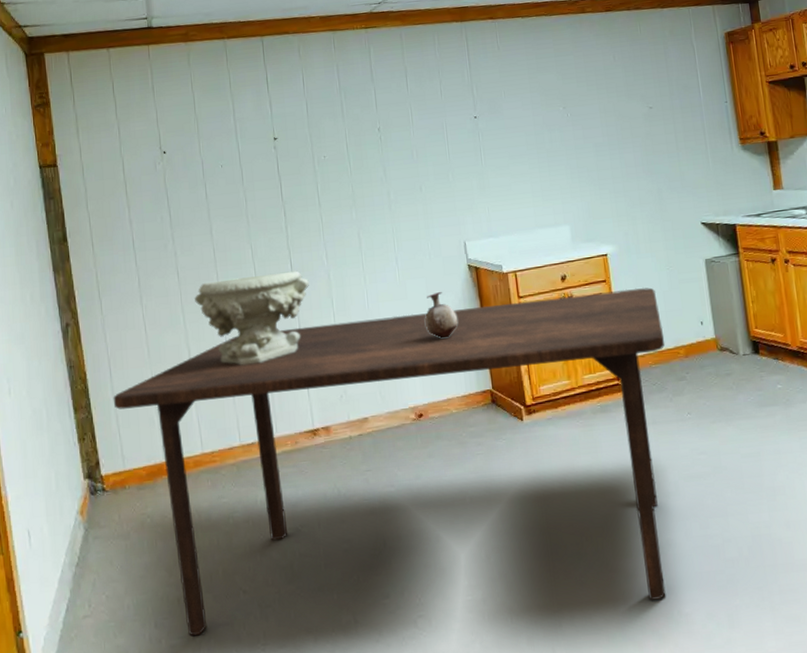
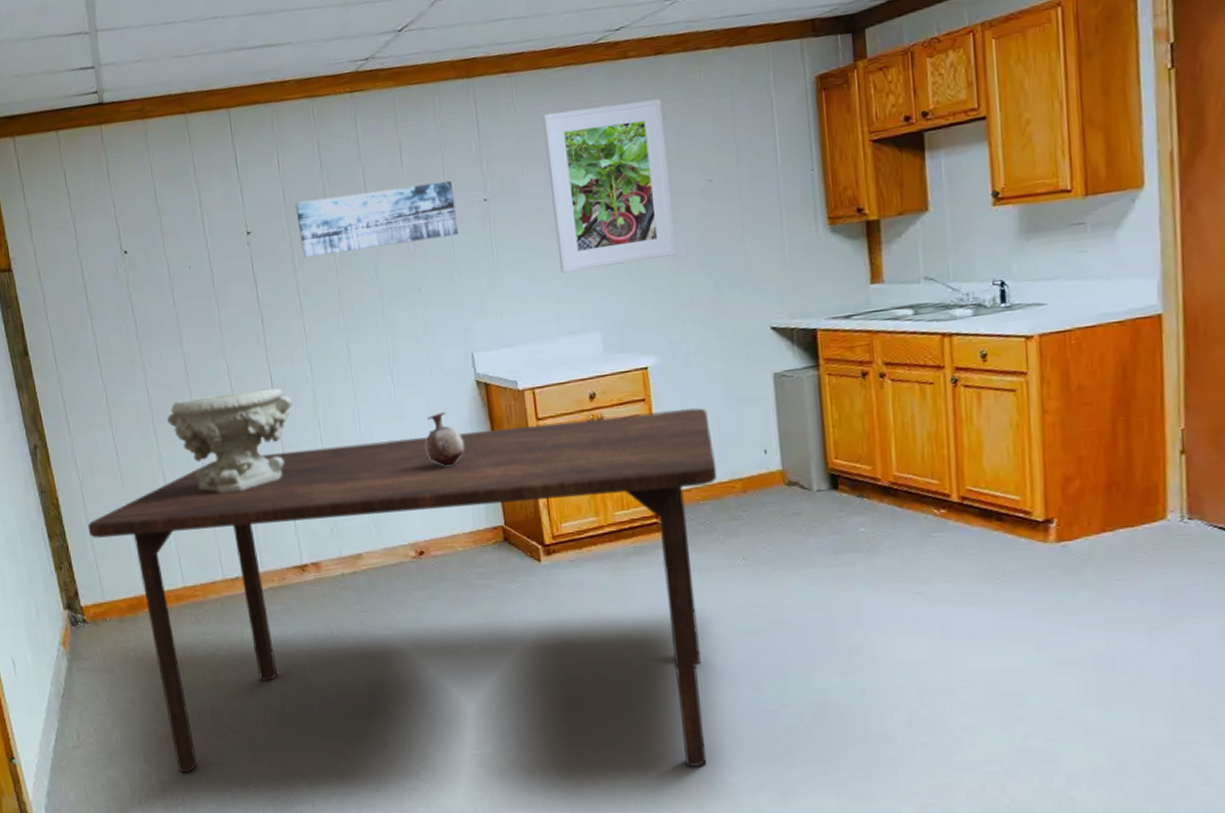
wall art: none [317,101,453,161] -> present [295,180,458,259]
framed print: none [521,44,627,177] -> present [543,98,677,273]

